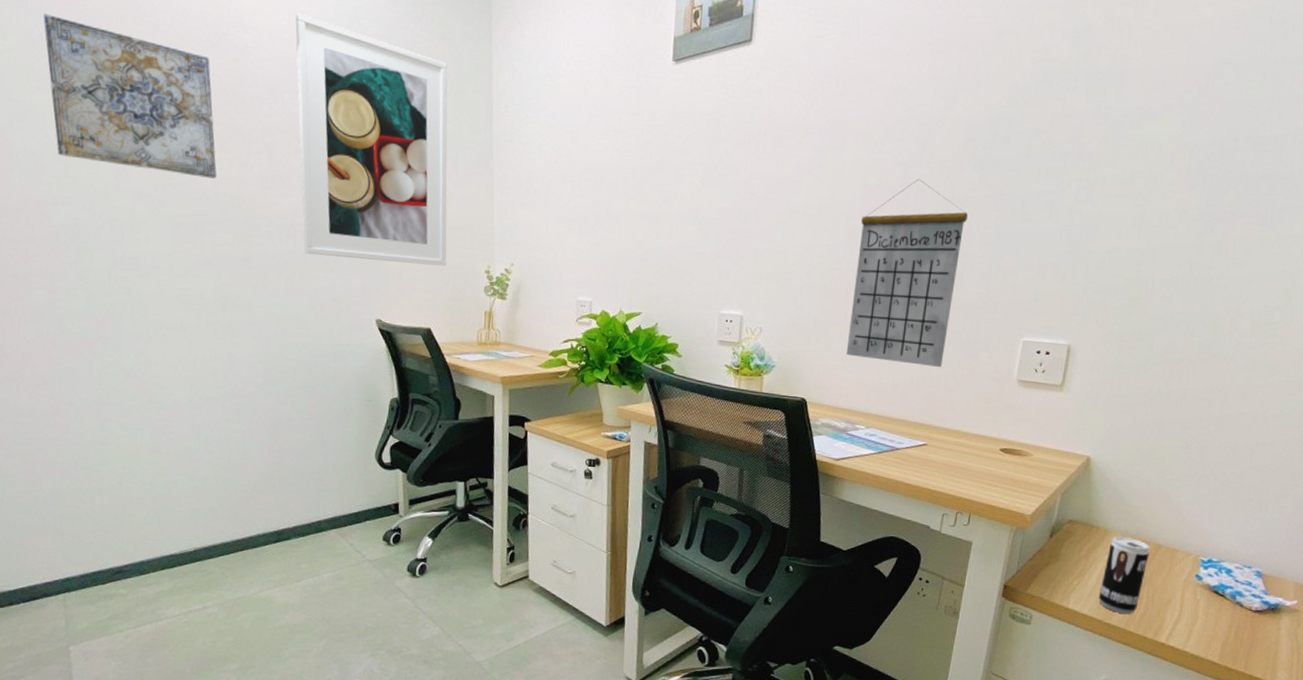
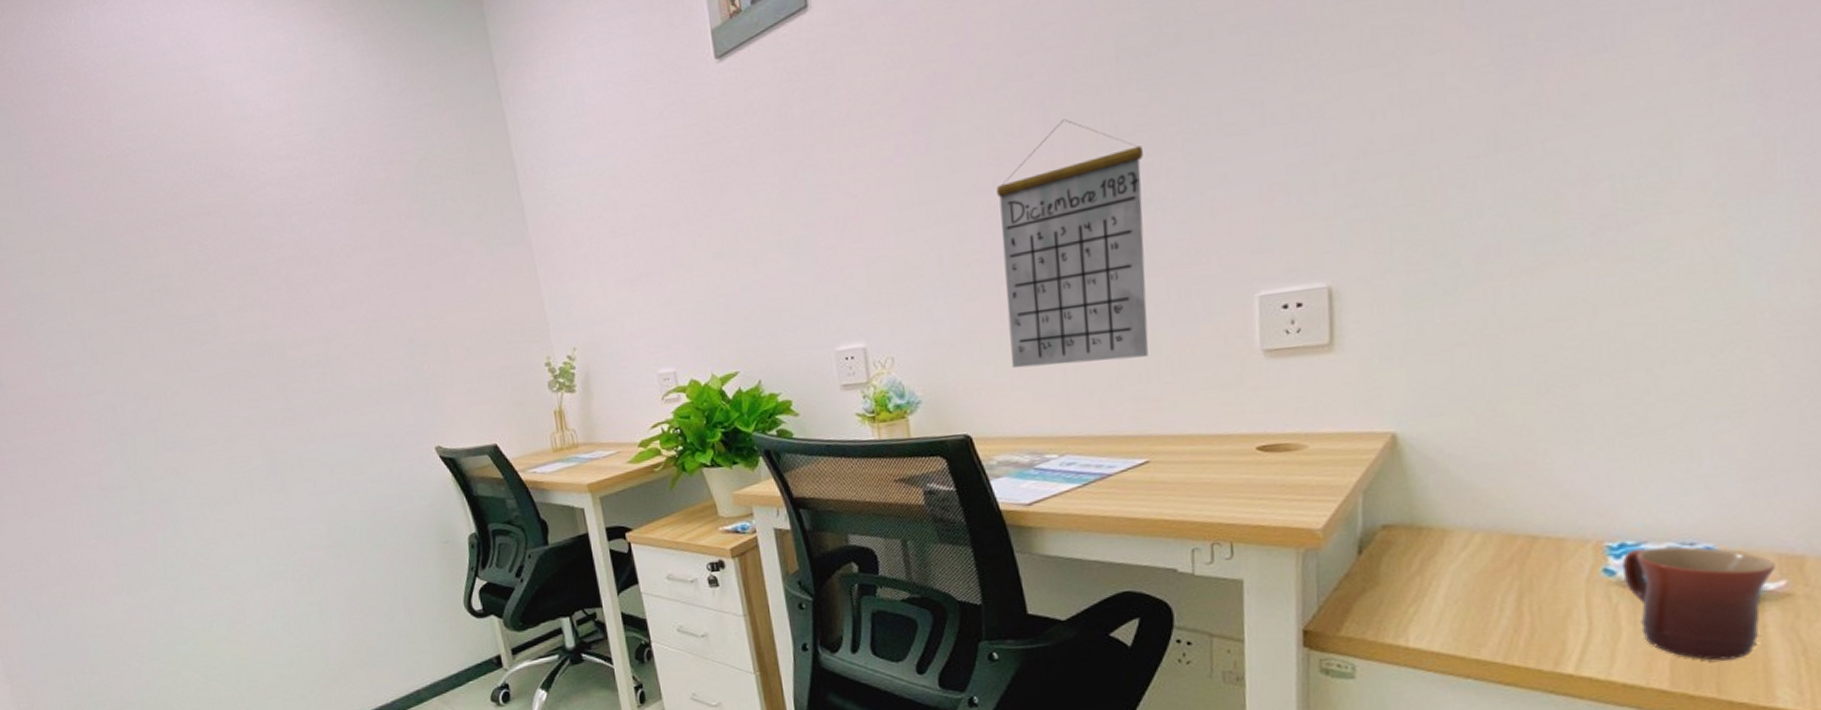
wall art: present [43,13,217,179] -> none [43,196,240,343]
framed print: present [295,13,448,266] -> none [287,123,500,390]
beverage can: present [1098,536,1150,614] -> none [1452,533,1521,642]
mug: none [1206,565,1293,648] -> present [1622,546,1775,661]

